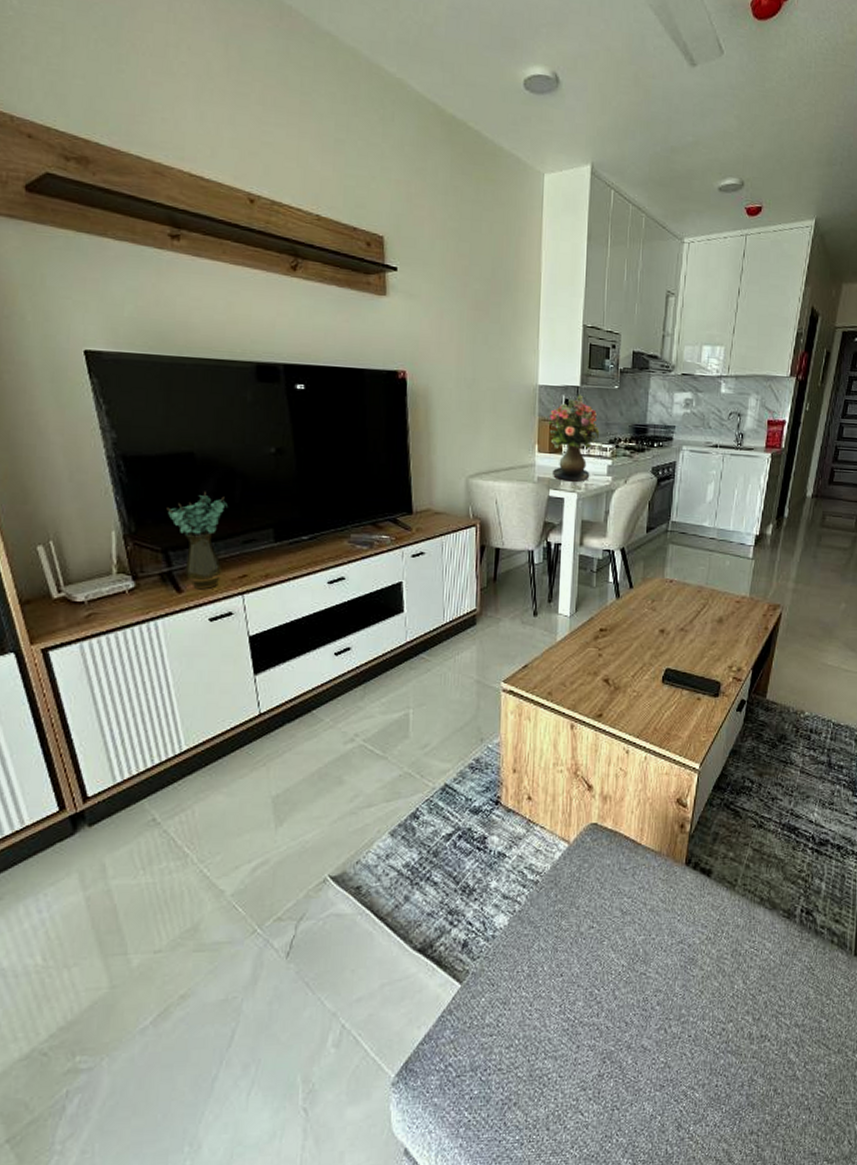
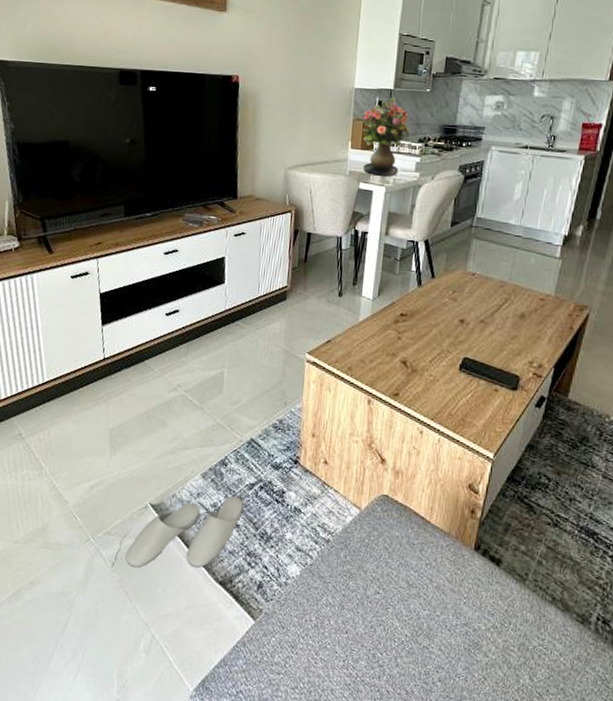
vase: present [167,491,228,590] -> none [46,172,91,253]
slippers: none [303,851,440,953] -> present [126,496,243,568]

